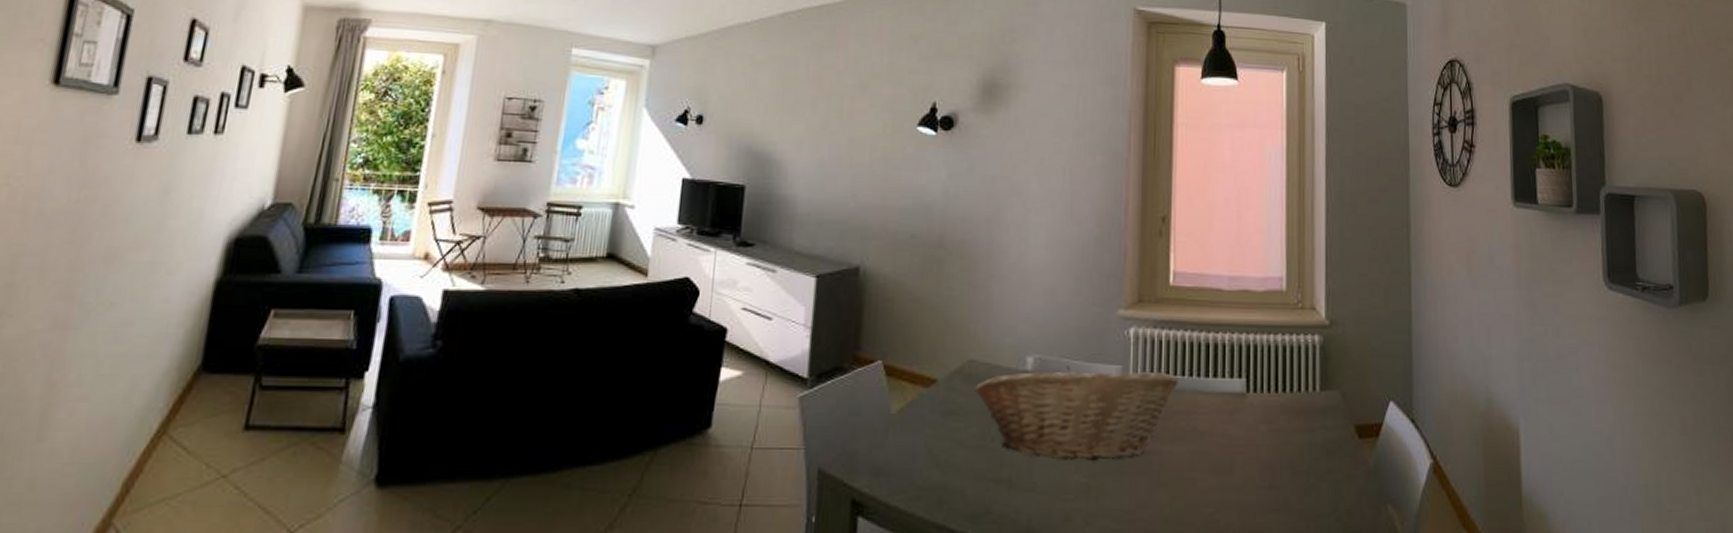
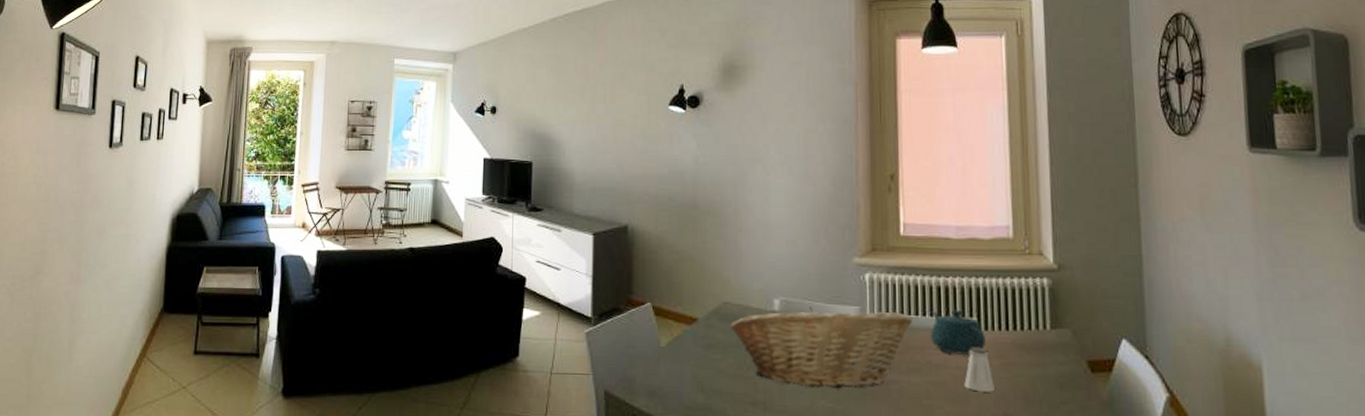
teapot: none [1196,369,1253,421] -> present [930,309,985,356]
saltshaker: none [1230,412,1261,462] -> present [964,348,995,392]

